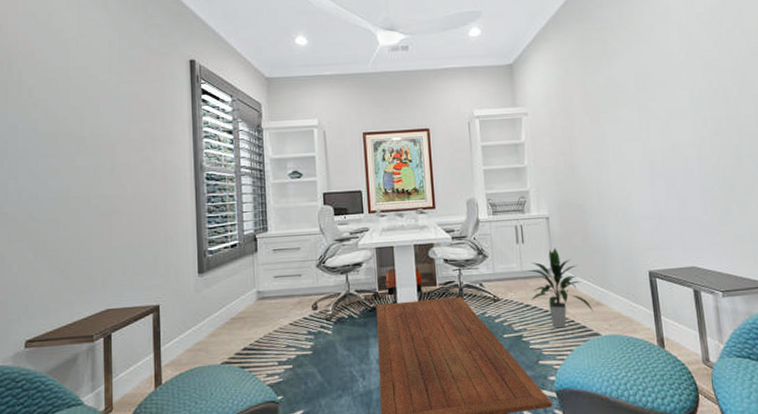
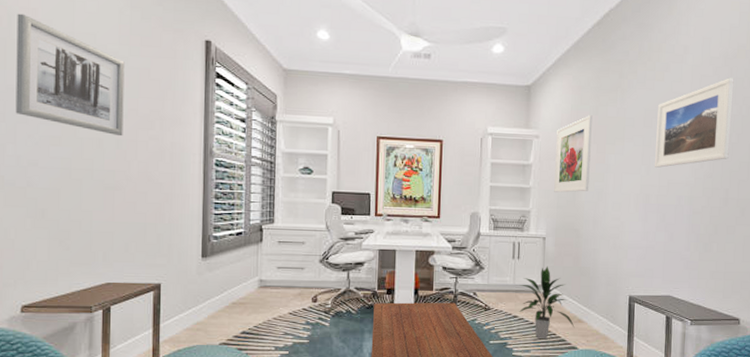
wall art: none [16,57,117,162] -> present [15,13,125,137]
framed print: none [545,86,588,169] -> present [554,115,593,193]
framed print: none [648,31,733,131] -> present [655,78,734,168]

